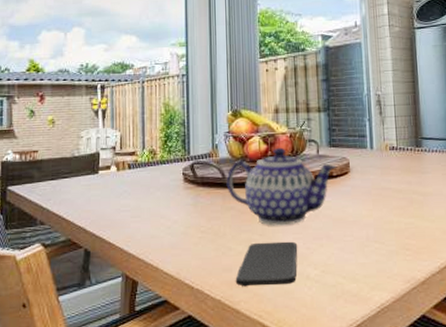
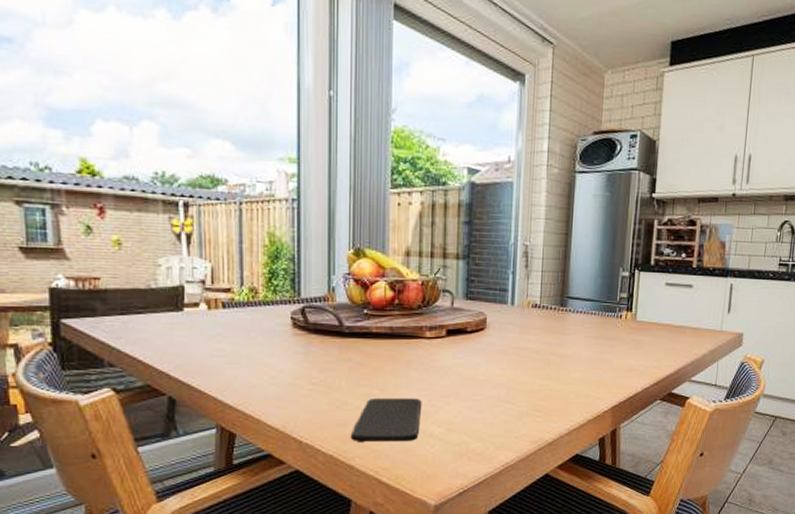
teapot: present [226,147,337,226] -> none [344,295,473,381]

